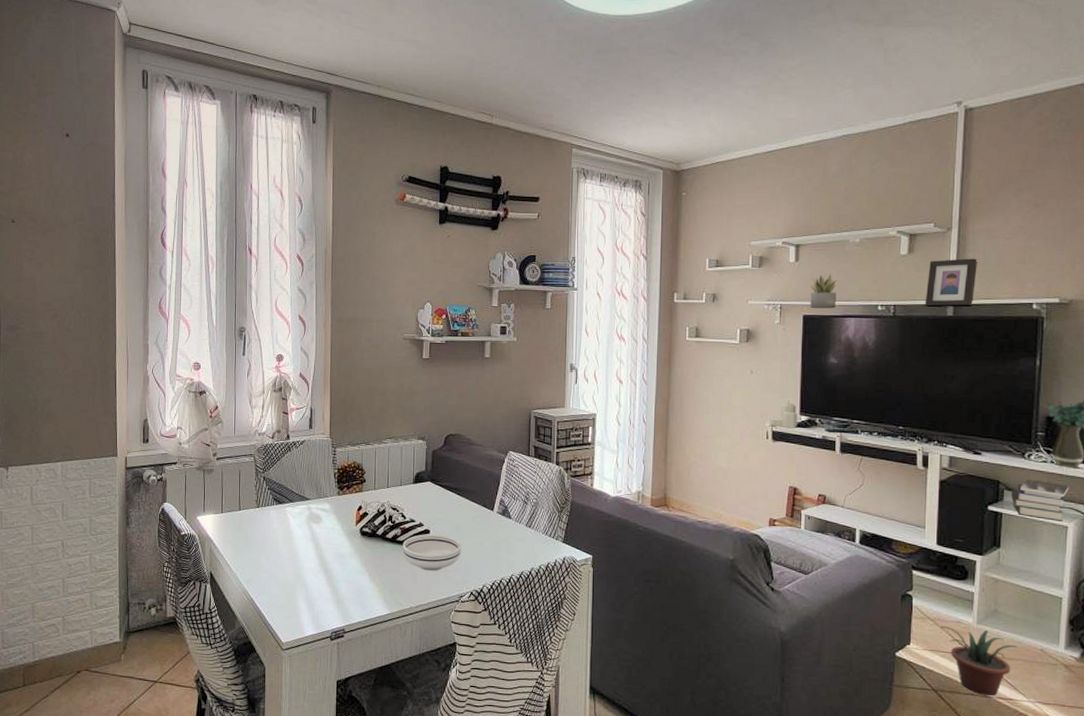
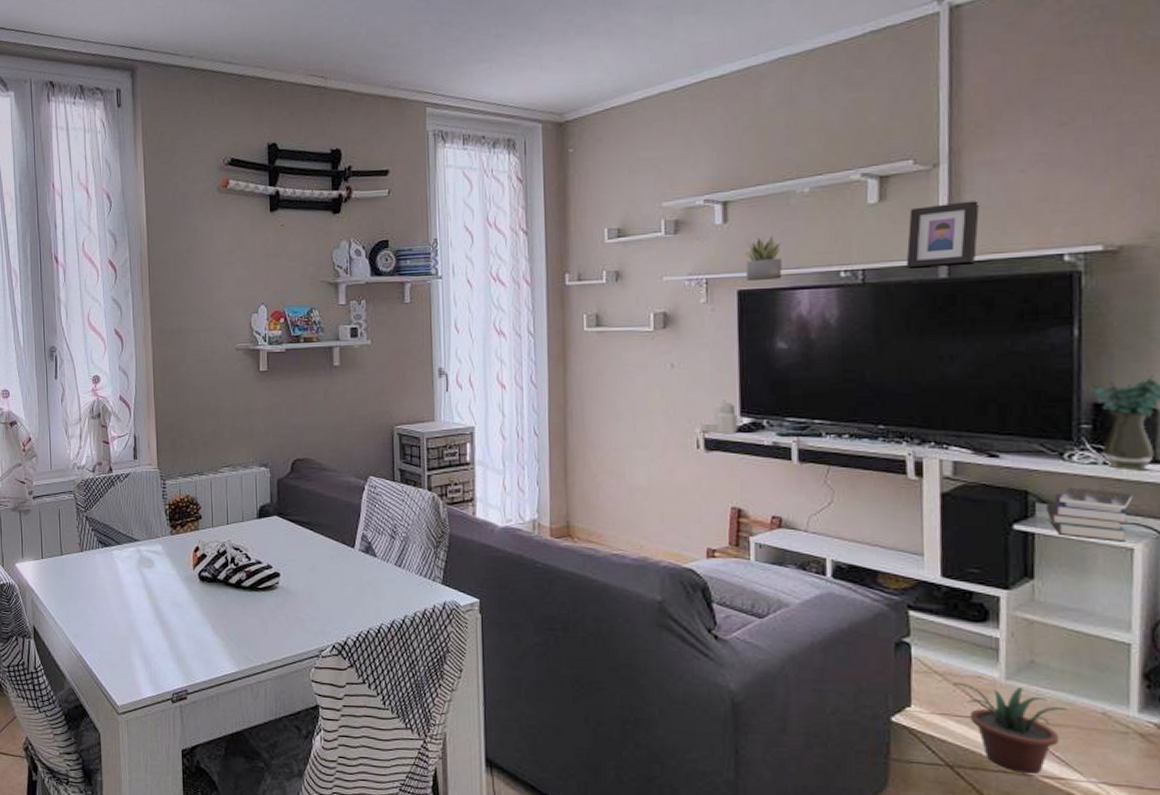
bowl: present [402,534,462,571] -> none [249,577,320,621]

